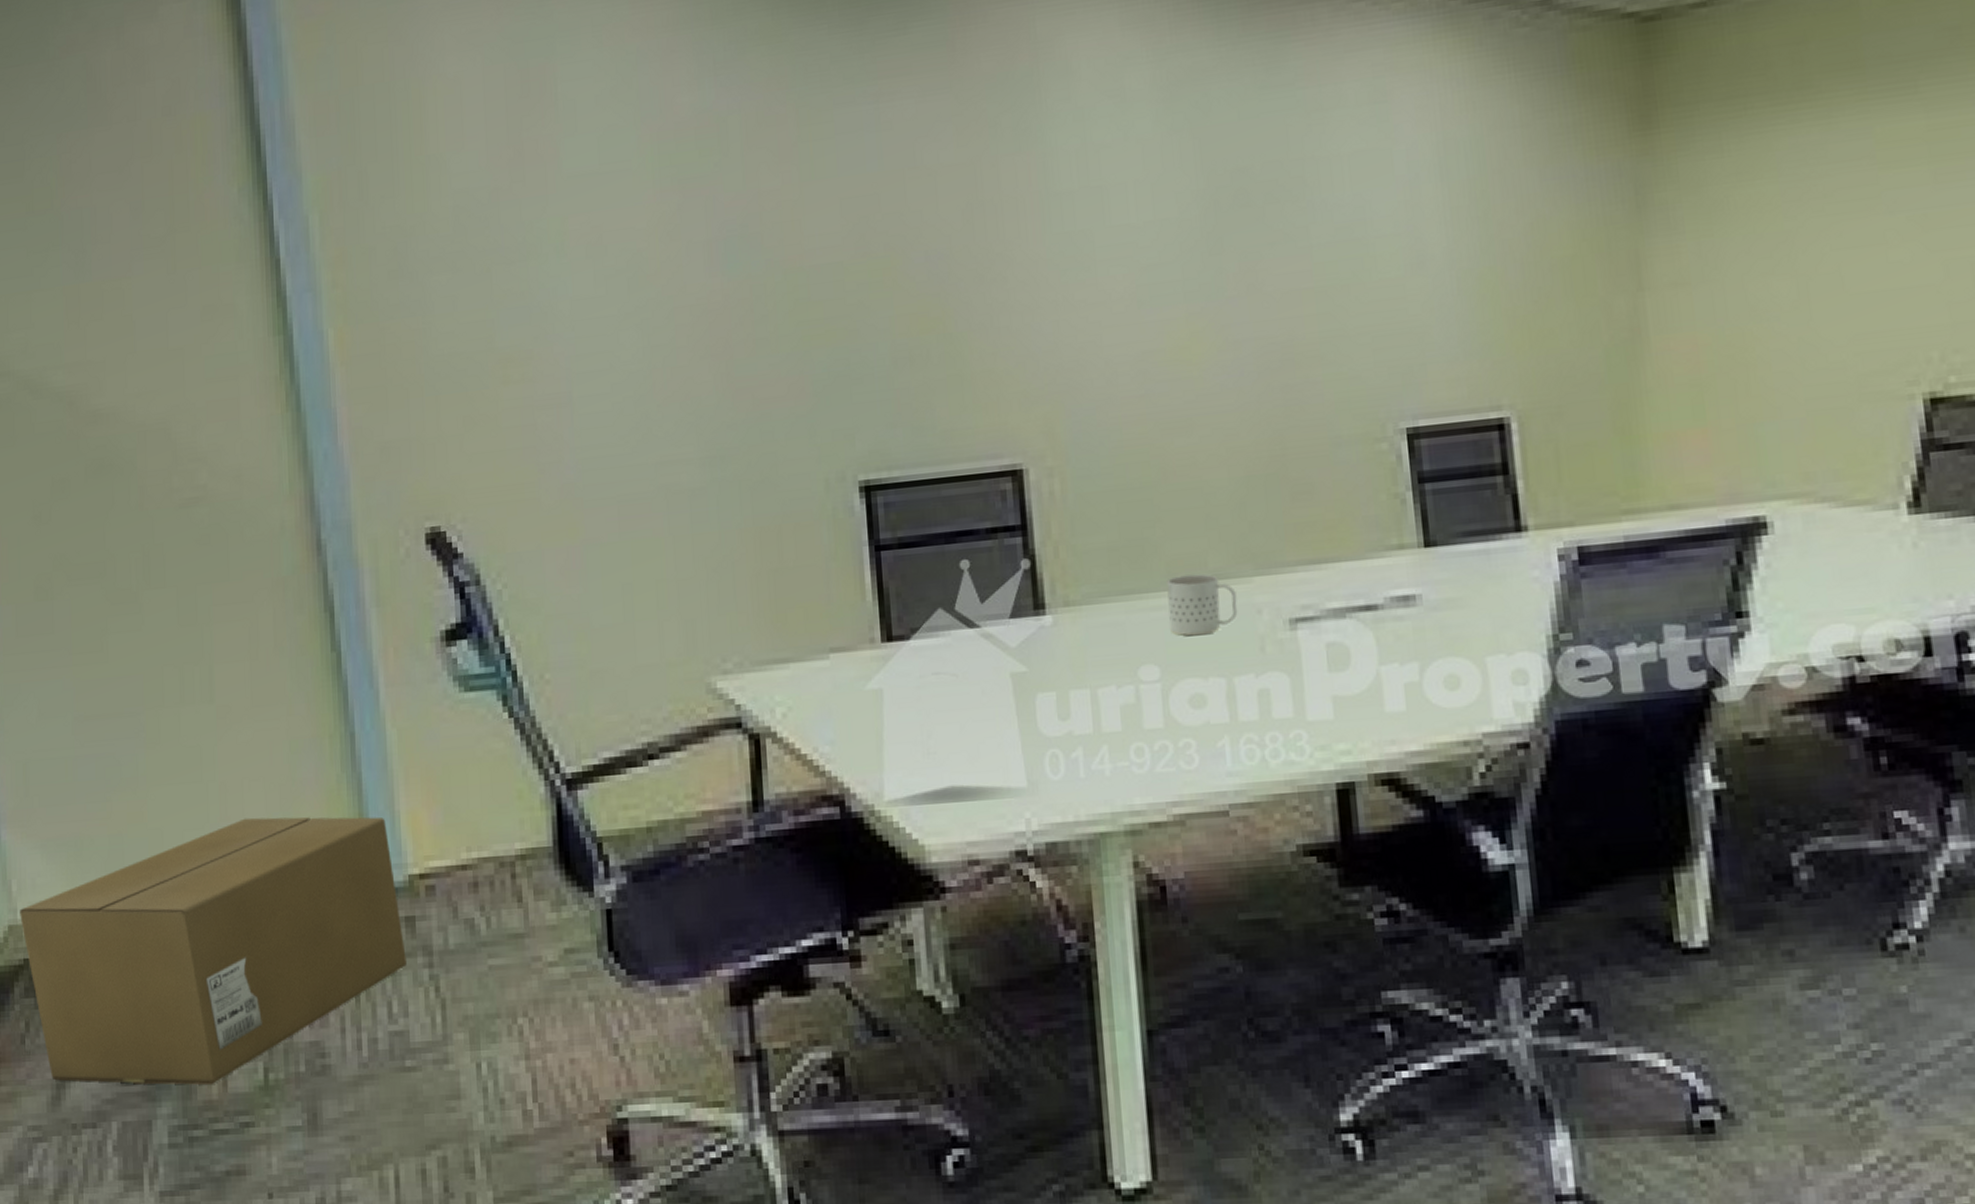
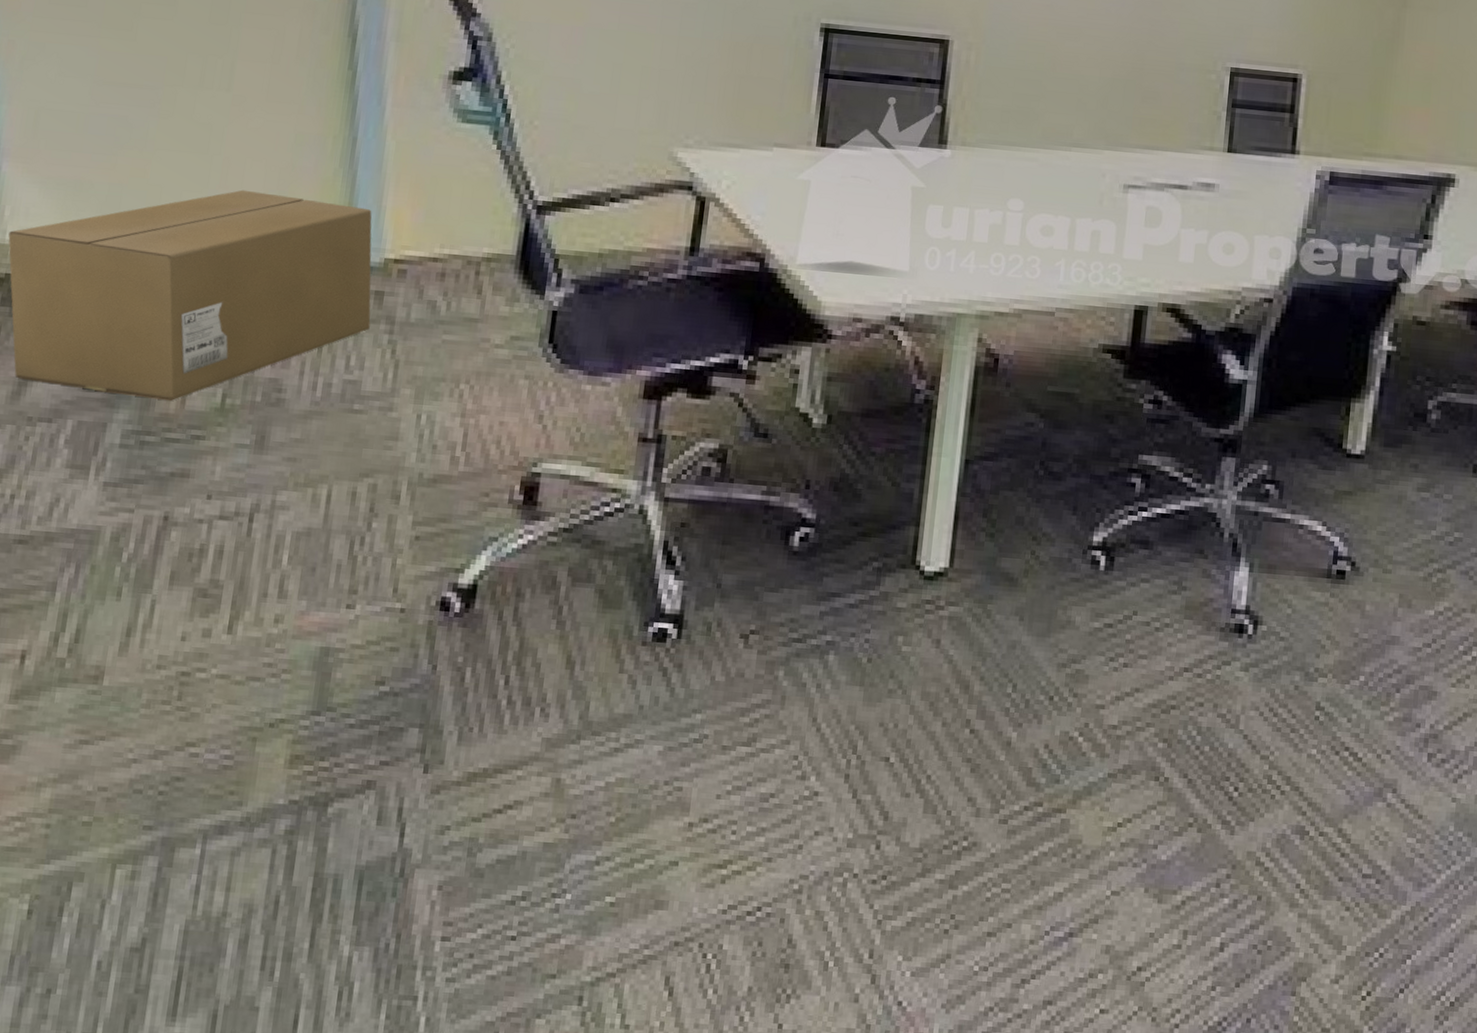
mug: present [1166,573,1238,636] -> none [1036,139,1090,185]

